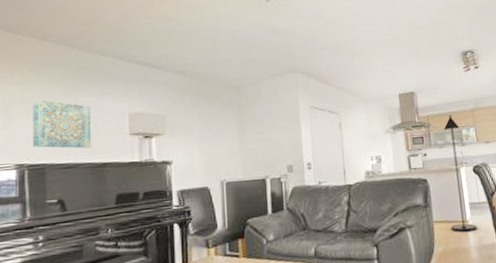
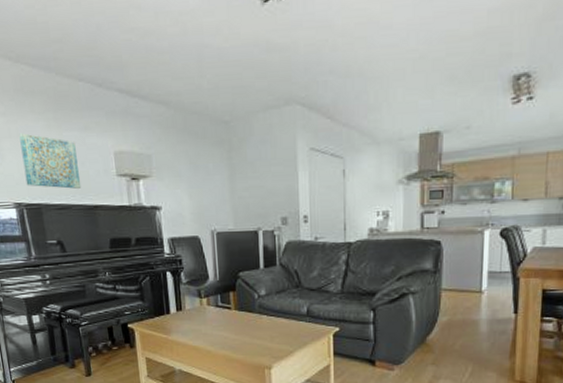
floor lamp: present [443,114,477,232] -> none [460,162,493,303]

